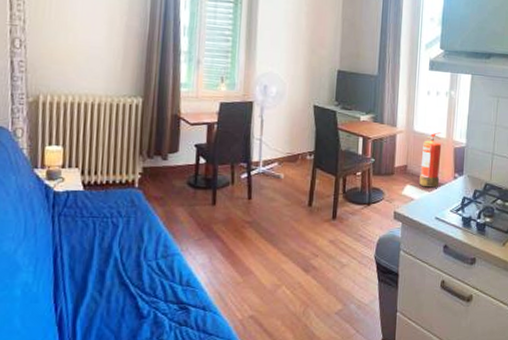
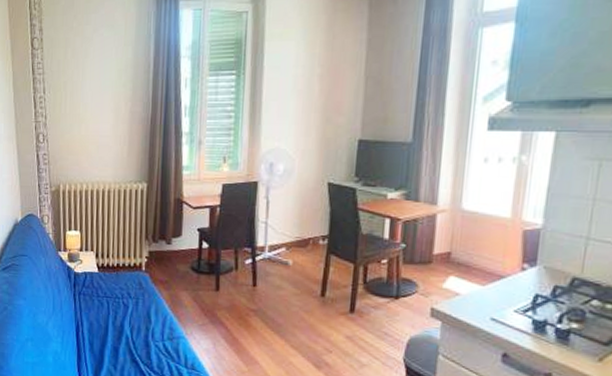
fire extinguisher: present [418,132,442,188] -> none [467,210,504,281]

